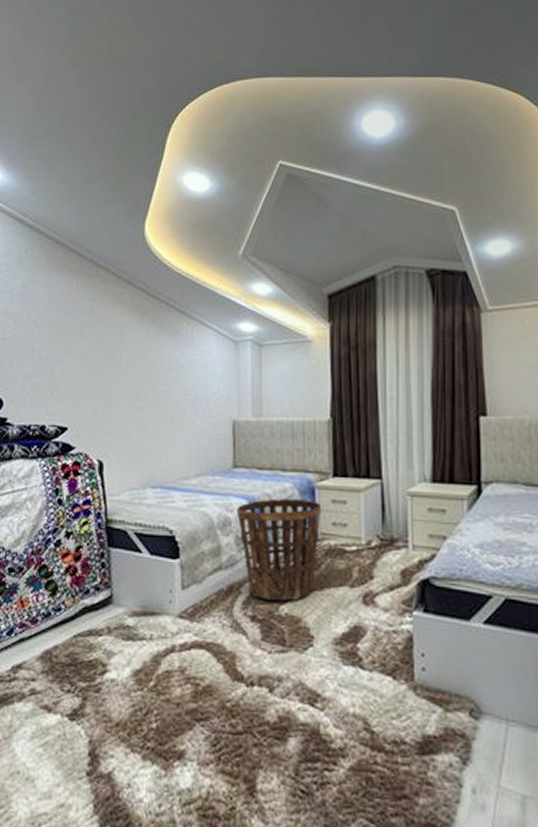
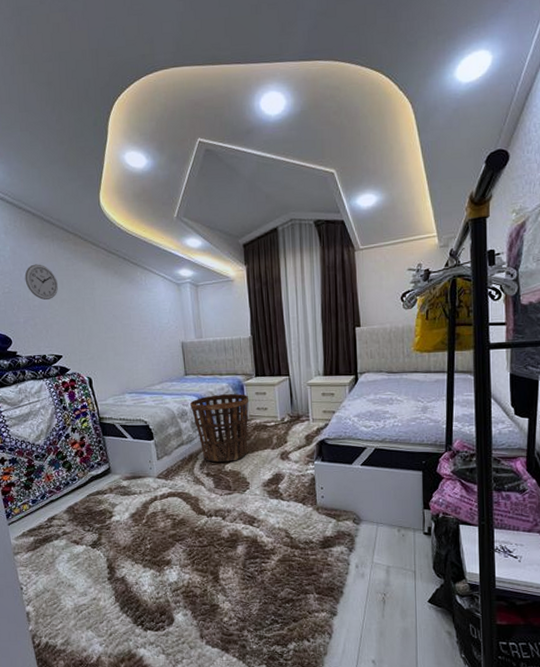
wall clock: none [33,304,76,351] -> present [24,264,58,300]

